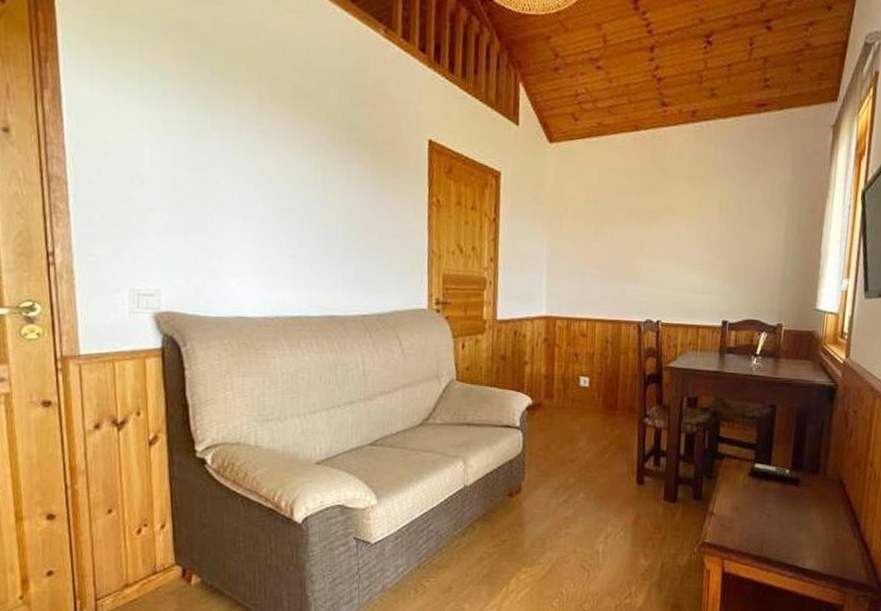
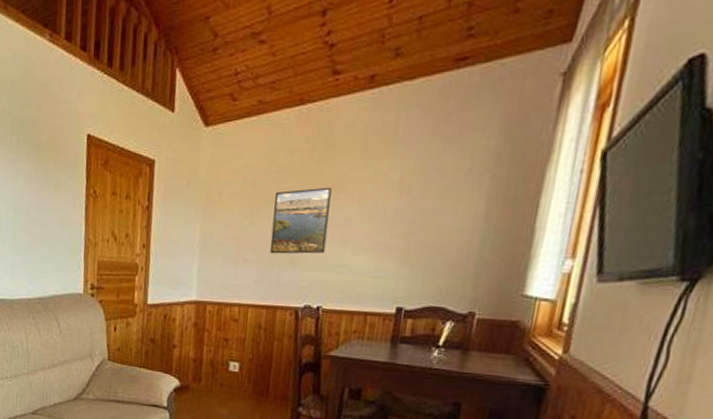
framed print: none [613,208,665,271] -> present [269,187,332,254]

